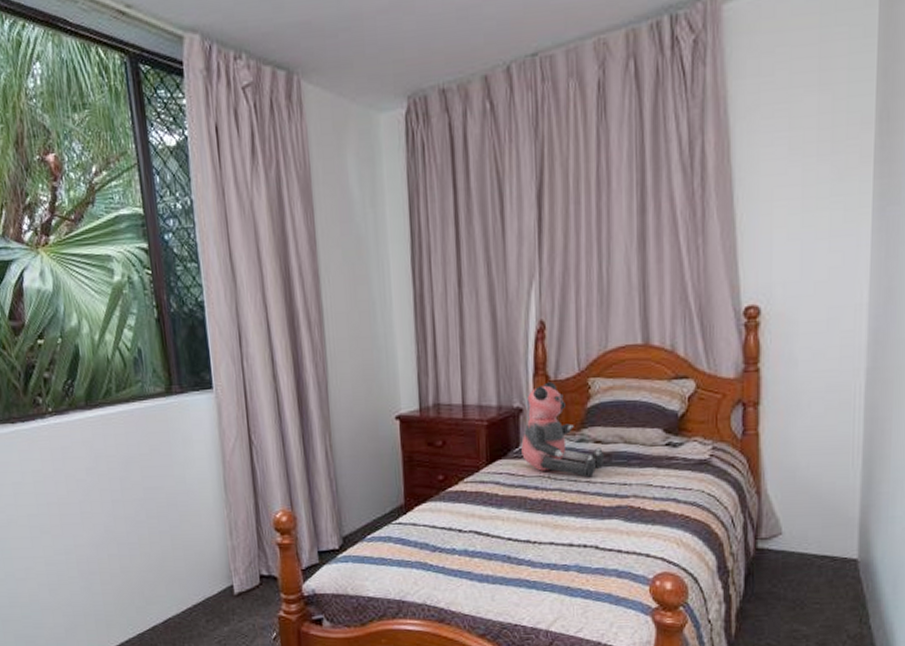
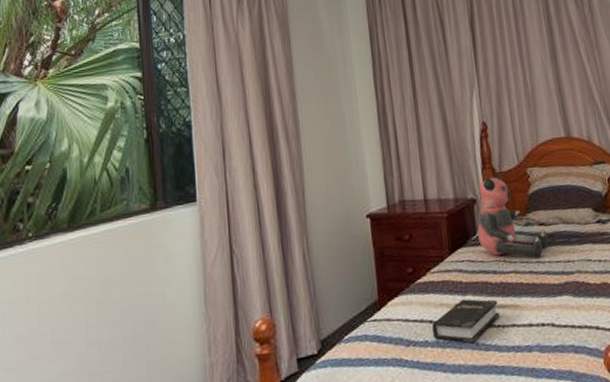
hardback book: none [460,512,537,556] -> present [432,299,500,344]

